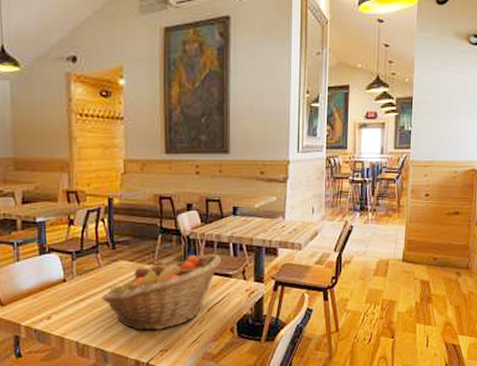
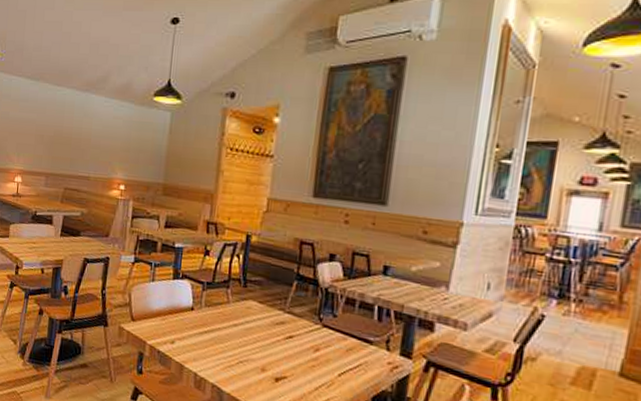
fruit basket: present [102,255,222,331] -> none [226,308,363,384]

